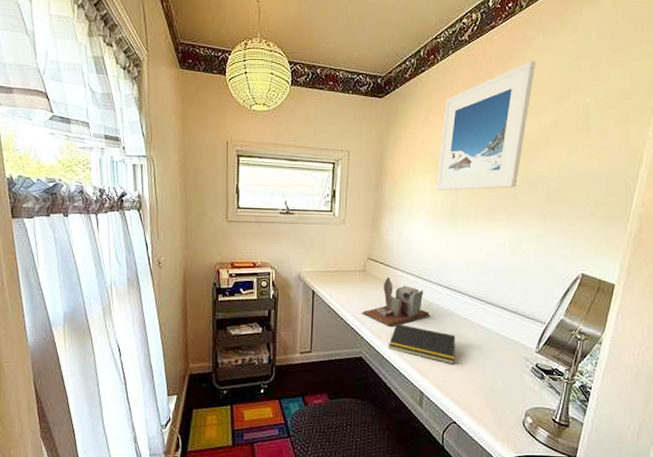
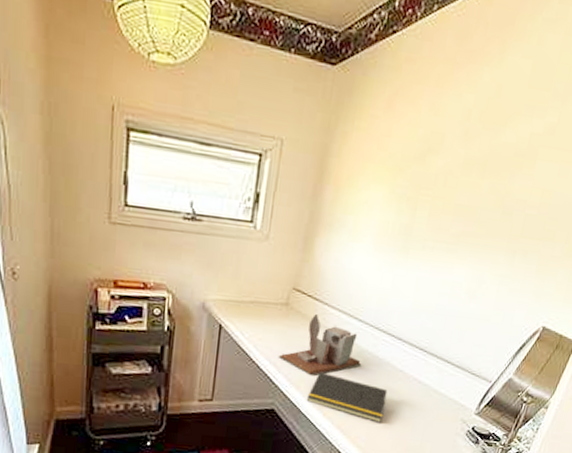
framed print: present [436,61,535,191] -> none [390,36,543,212]

